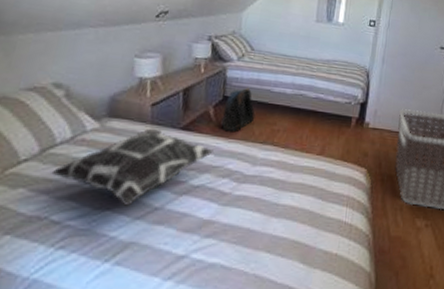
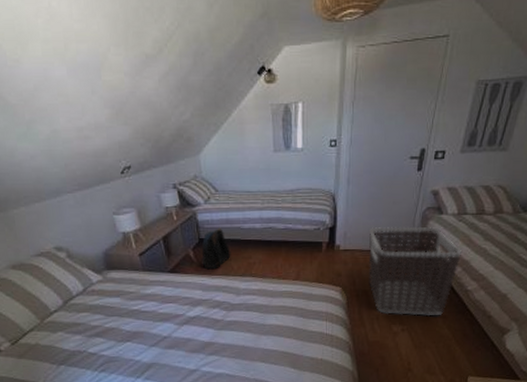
decorative pillow: present [51,128,214,207] -> none [77,274,201,339]

